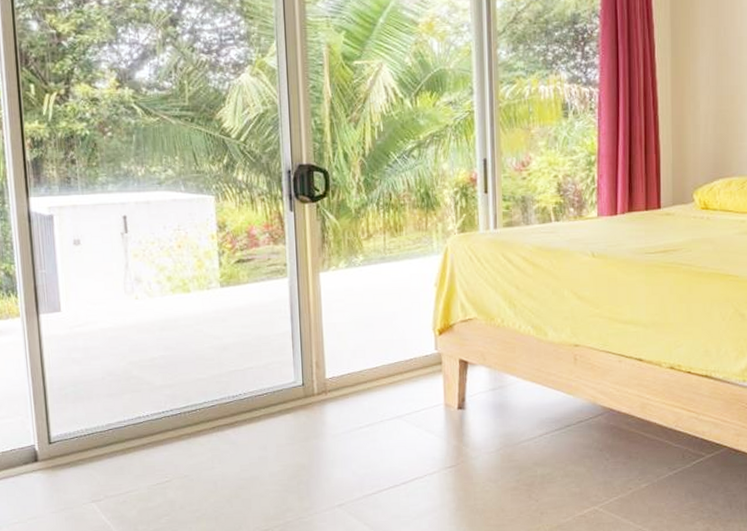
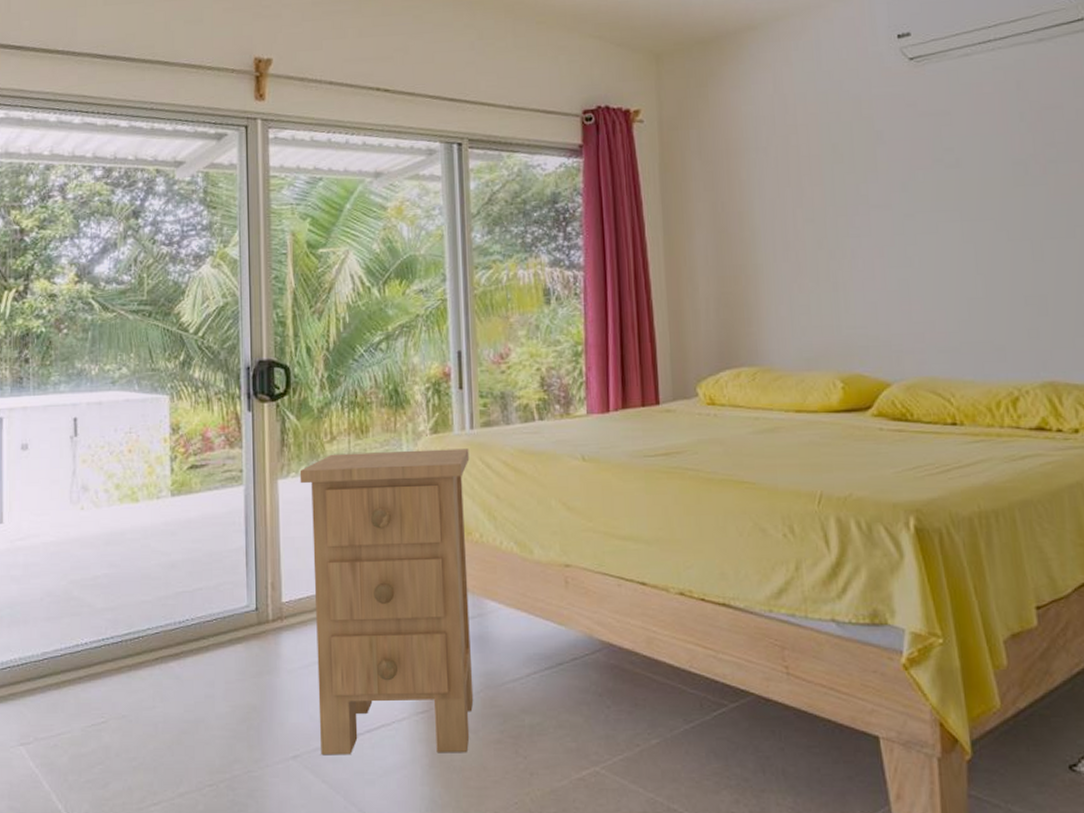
nightstand: none [339,246,494,504] -> present [299,448,474,756]

